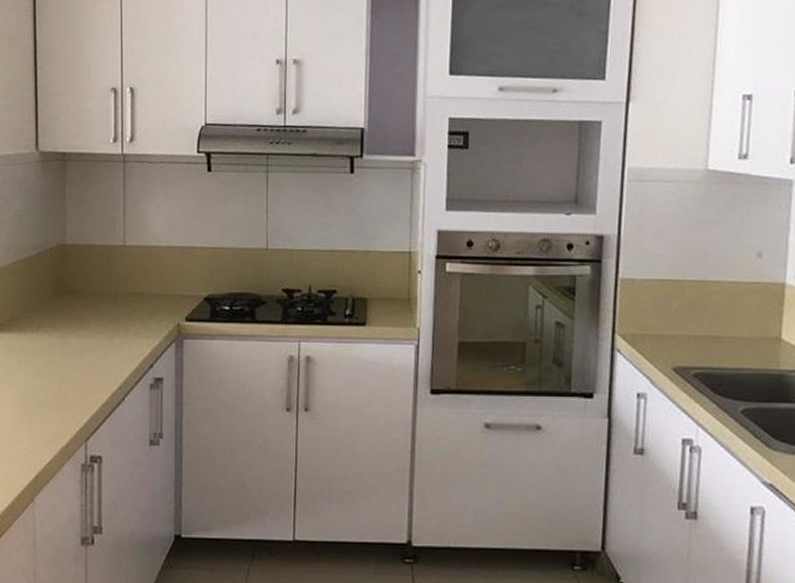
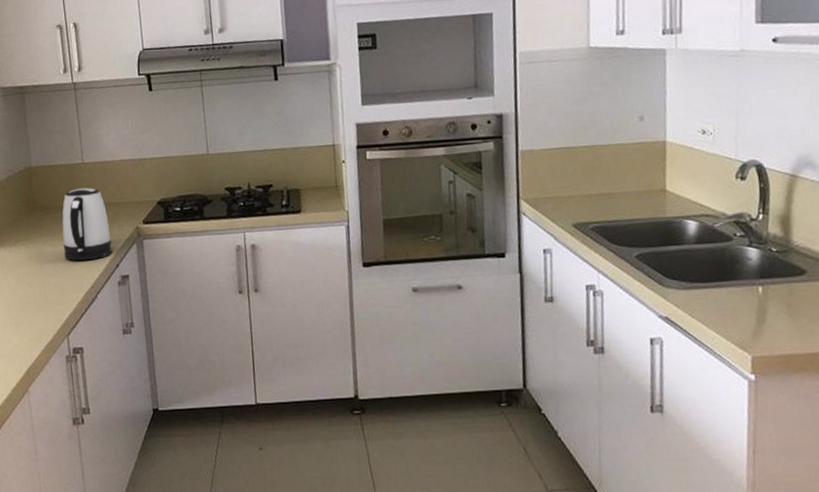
kettle: none [92,273,147,356] -> present [62,187,112,261]

